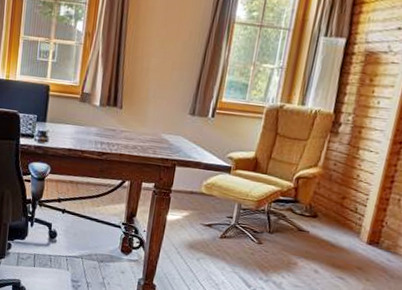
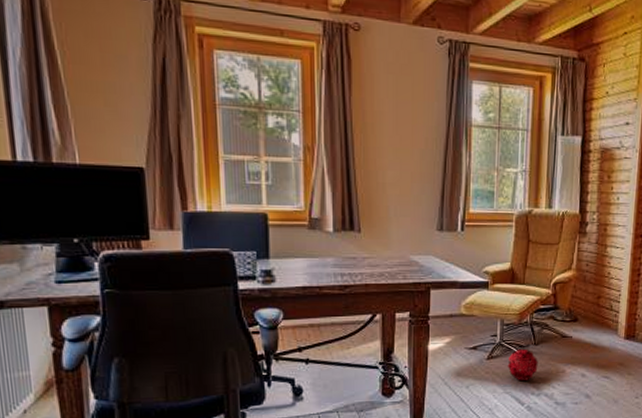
decorative ball: none [239,234,271,265] -> present [507,348,538,381]

